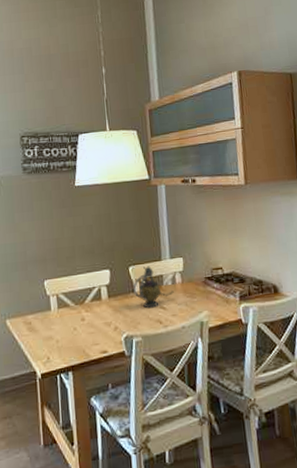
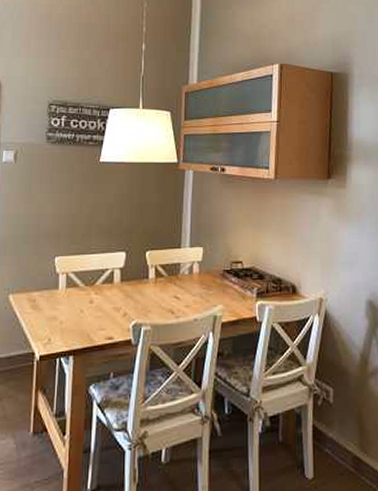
teapot: present [132,266,174,309] -> none [147,252,190,297]

